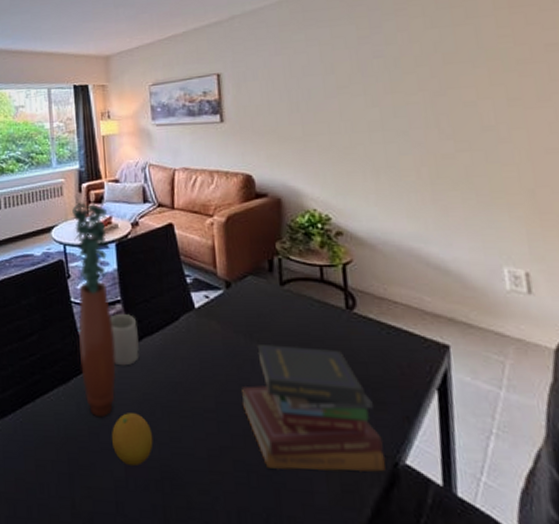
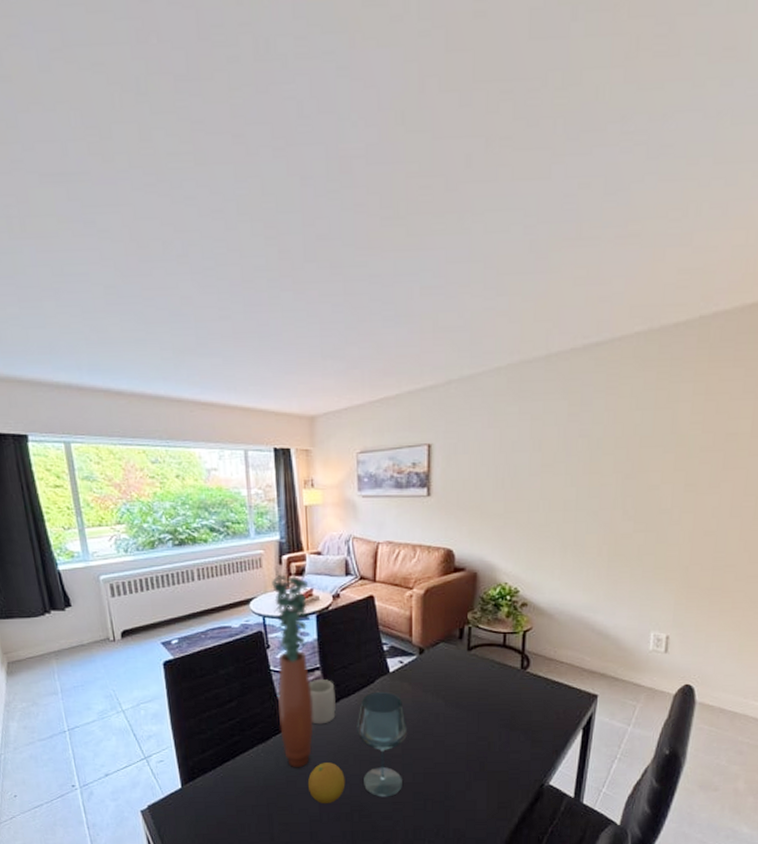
wine glass: none [162,330,221,464] -> present [357,691,408,797]
books: present [240,343,386,472] -> none [424,700,535,796]

